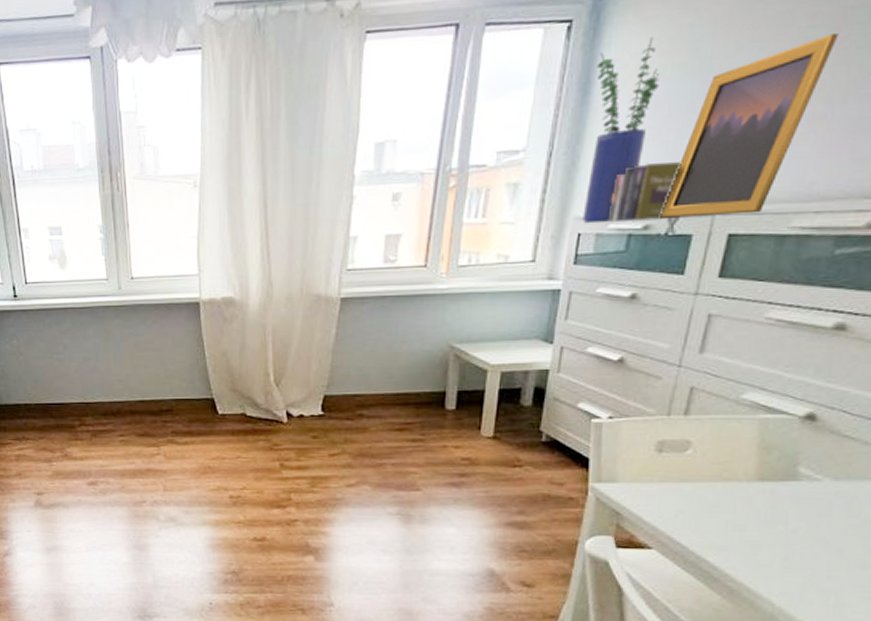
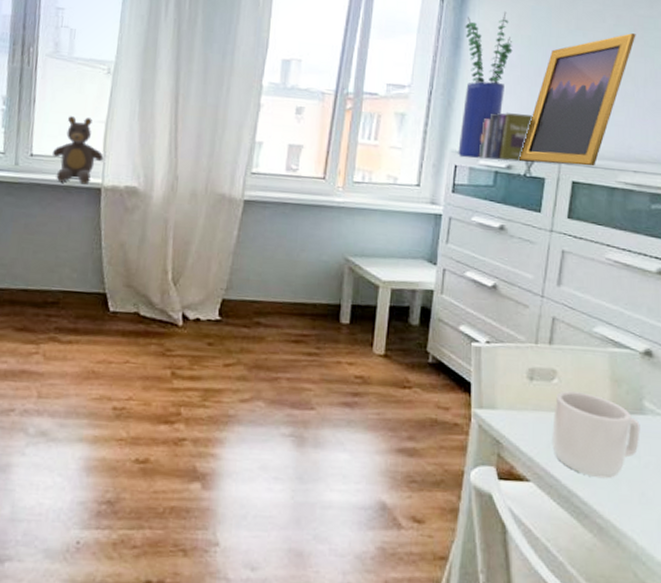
teddy bear: none [150,235,199,301] -> present [51,116,104,185]
mug: none [680,461,791,545] -> present [552,391,640,479]

